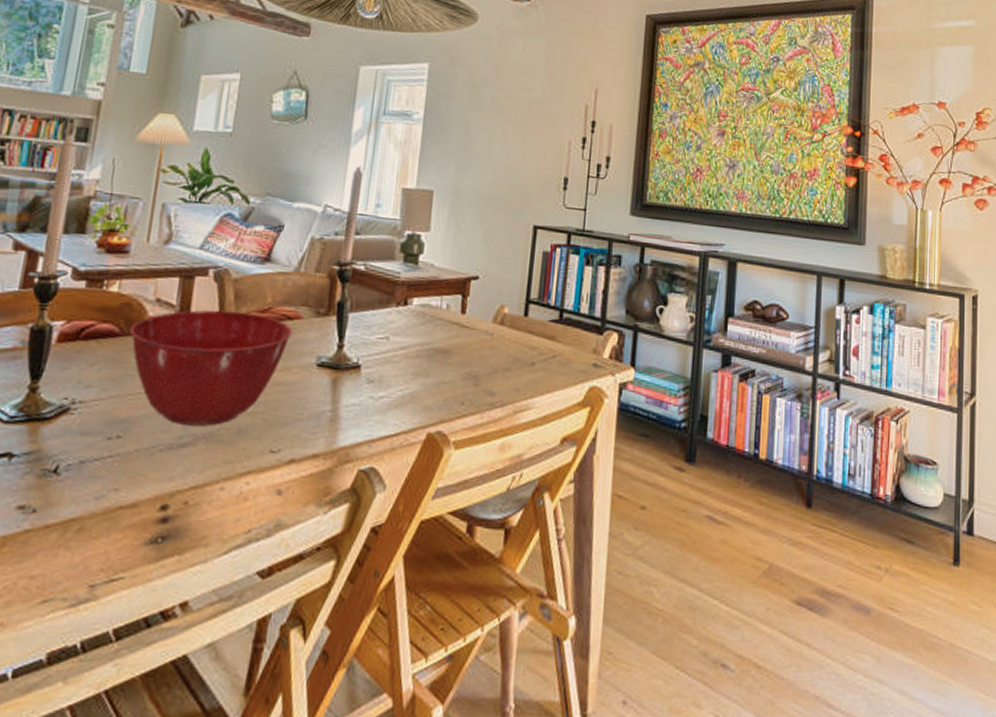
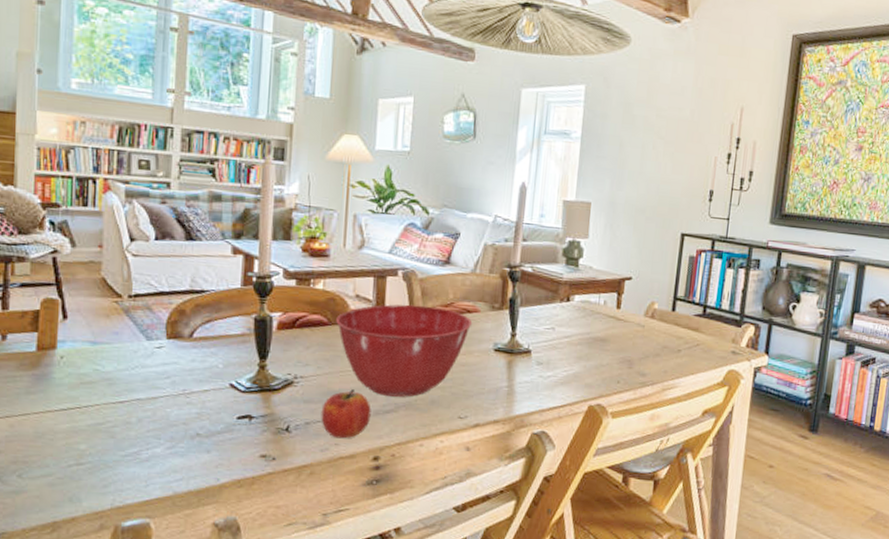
fruit: none [99,417,164,482] -> present [321,389,371,439]

